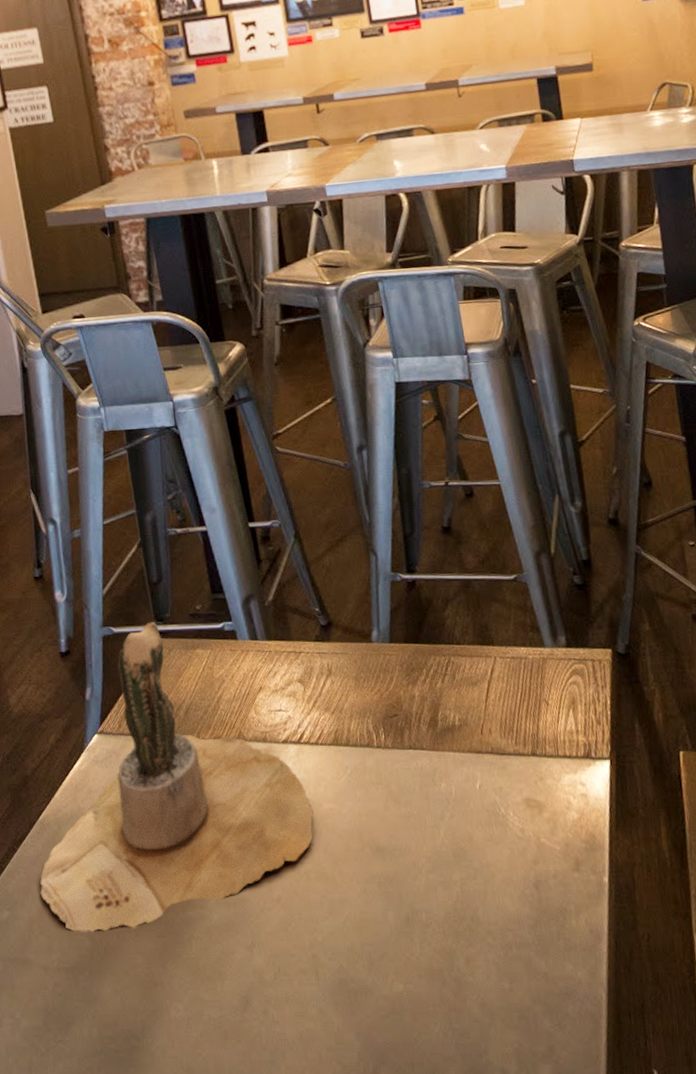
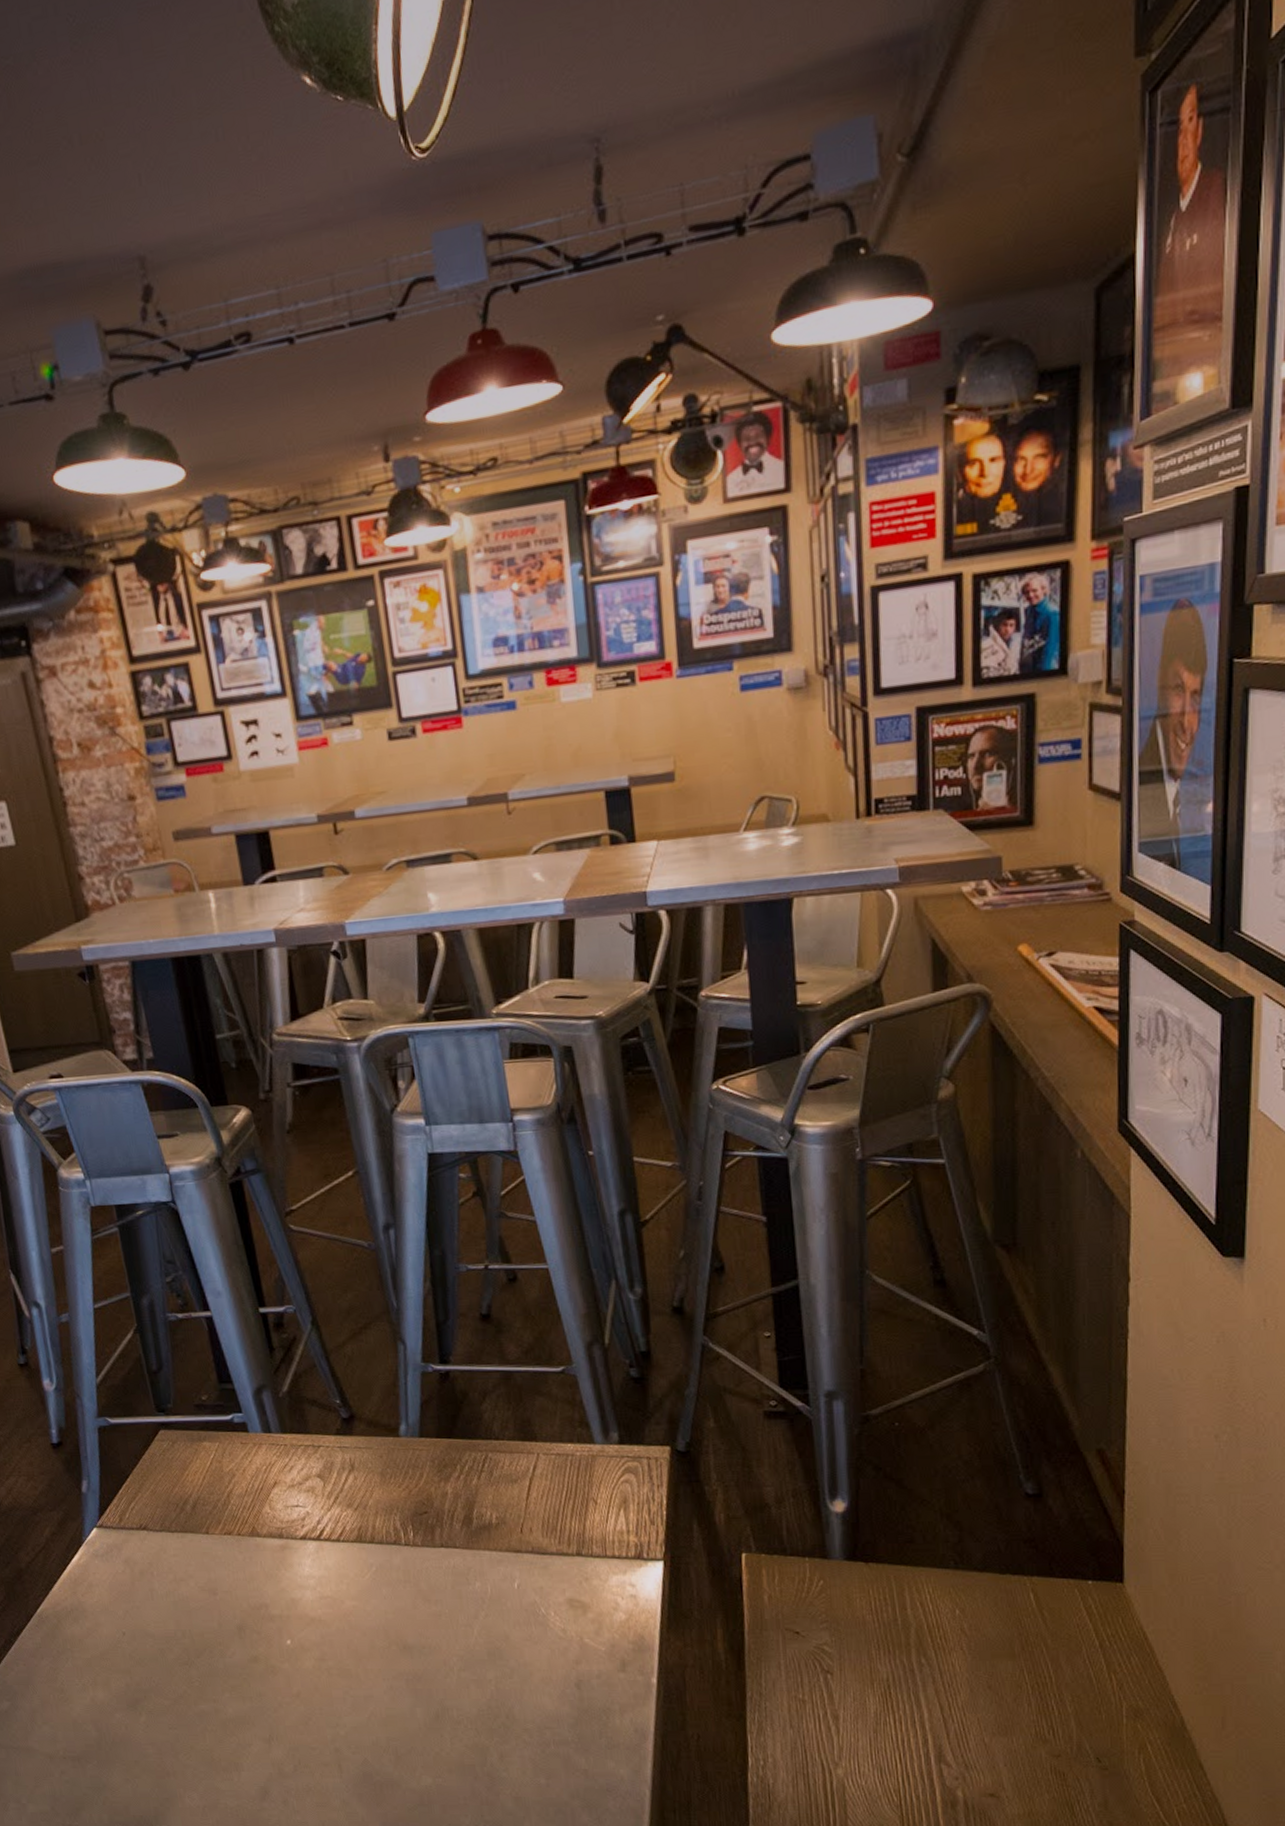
potted cactus: present [40,622,314,932] -> none [41,1413,335,1723]

